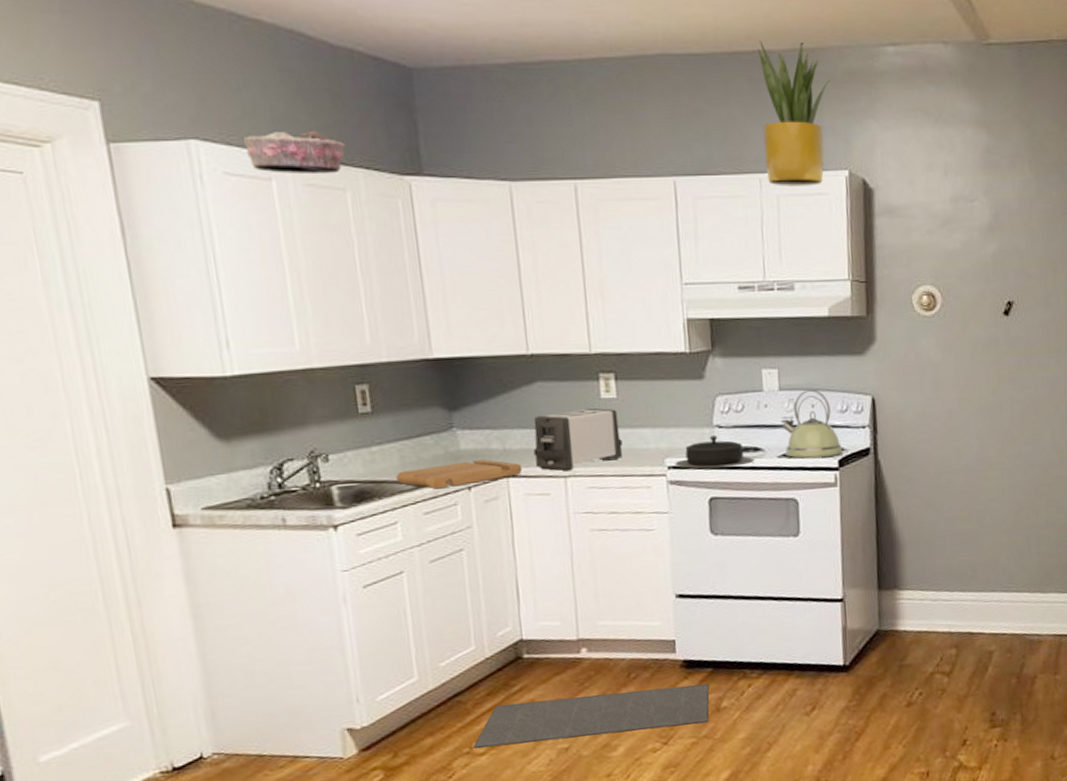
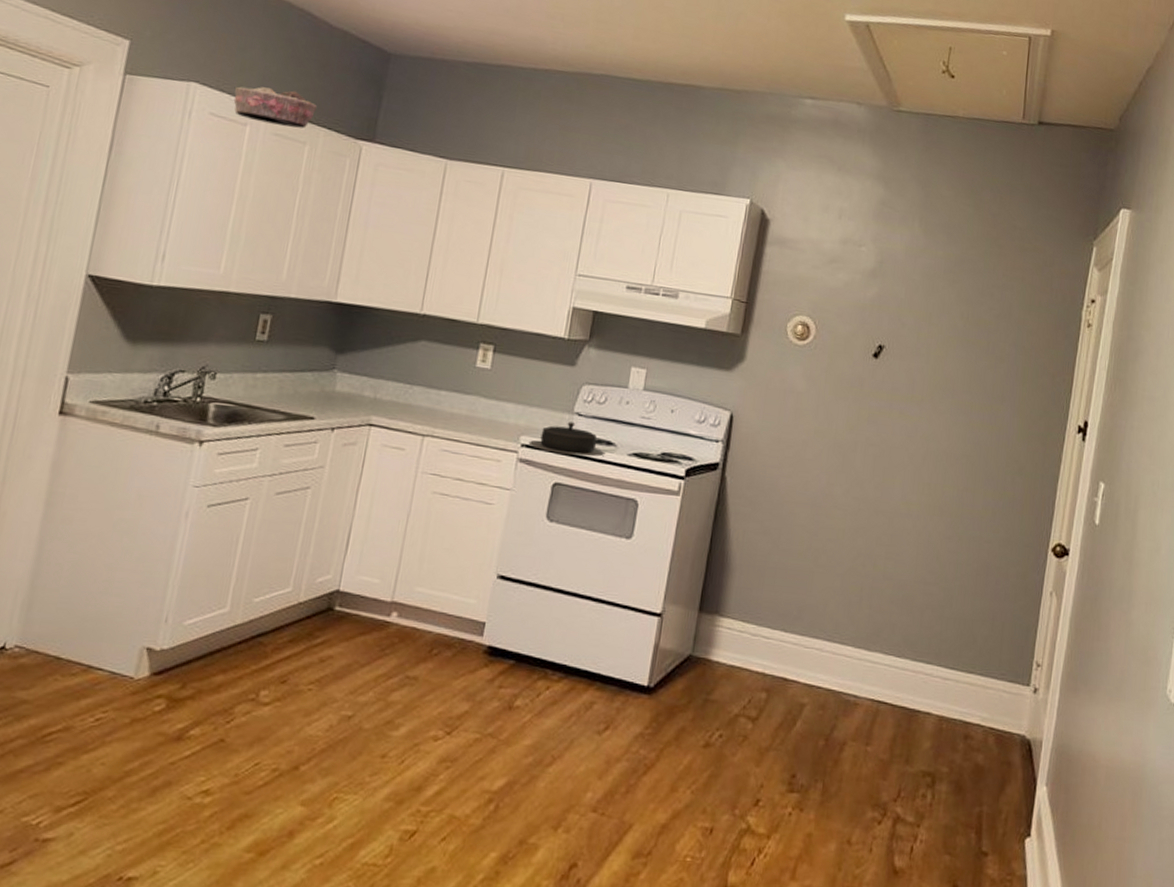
cutting board: present [396,458,523,489] -> none [270,401,387,426]
floor mat: present [473,684,709,748] -> none [260,654,507,719]
toaster: present [533,408,623,472] -> none [400,372,488,431]
planter: present [757,40,830,186] -> none [675,77,749,208]
kettle: present [780,389,844,459] -> none [635,394,693,465]

